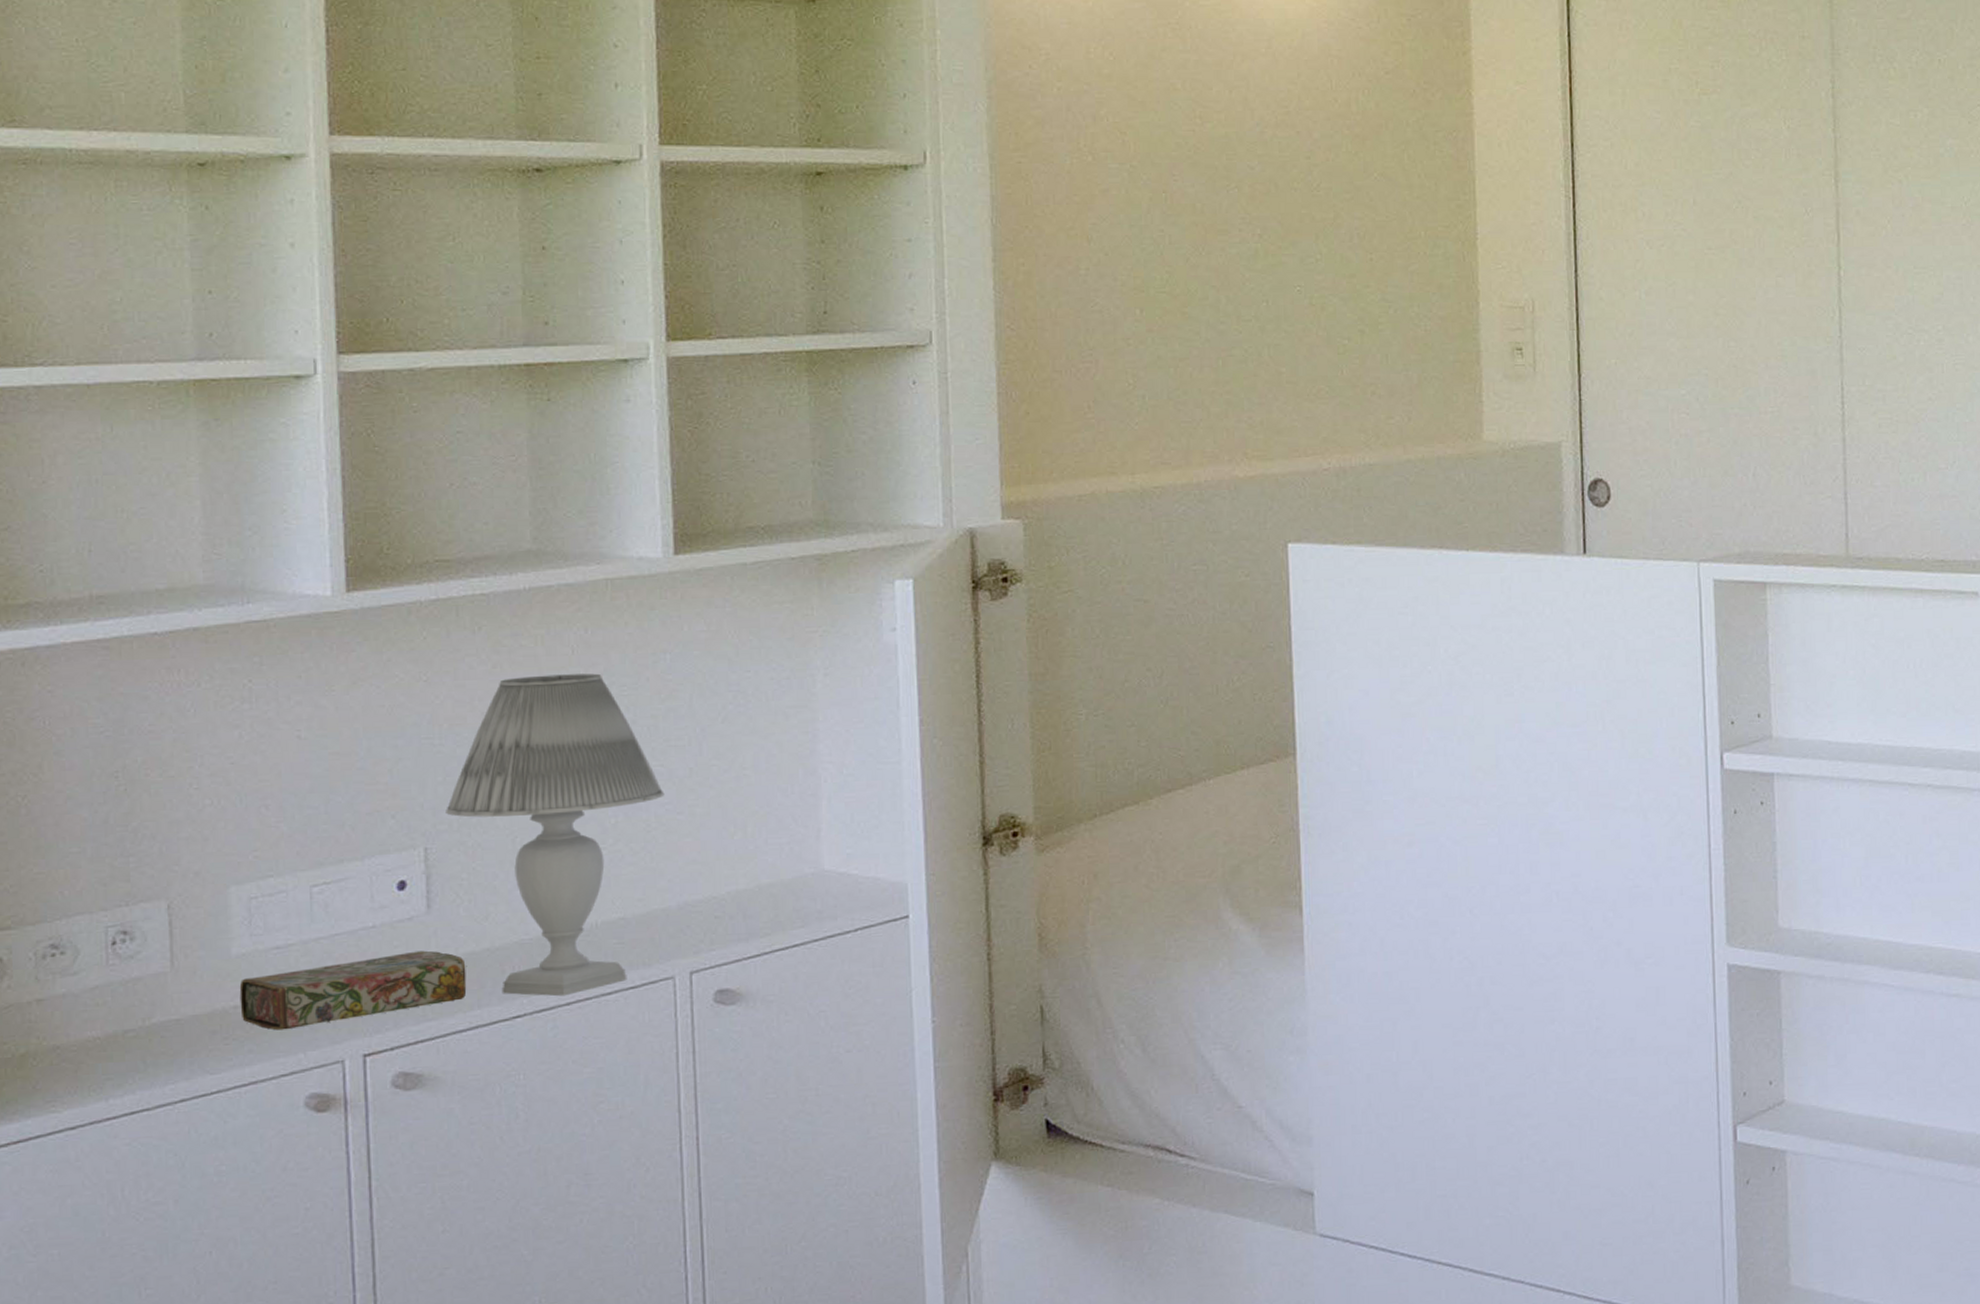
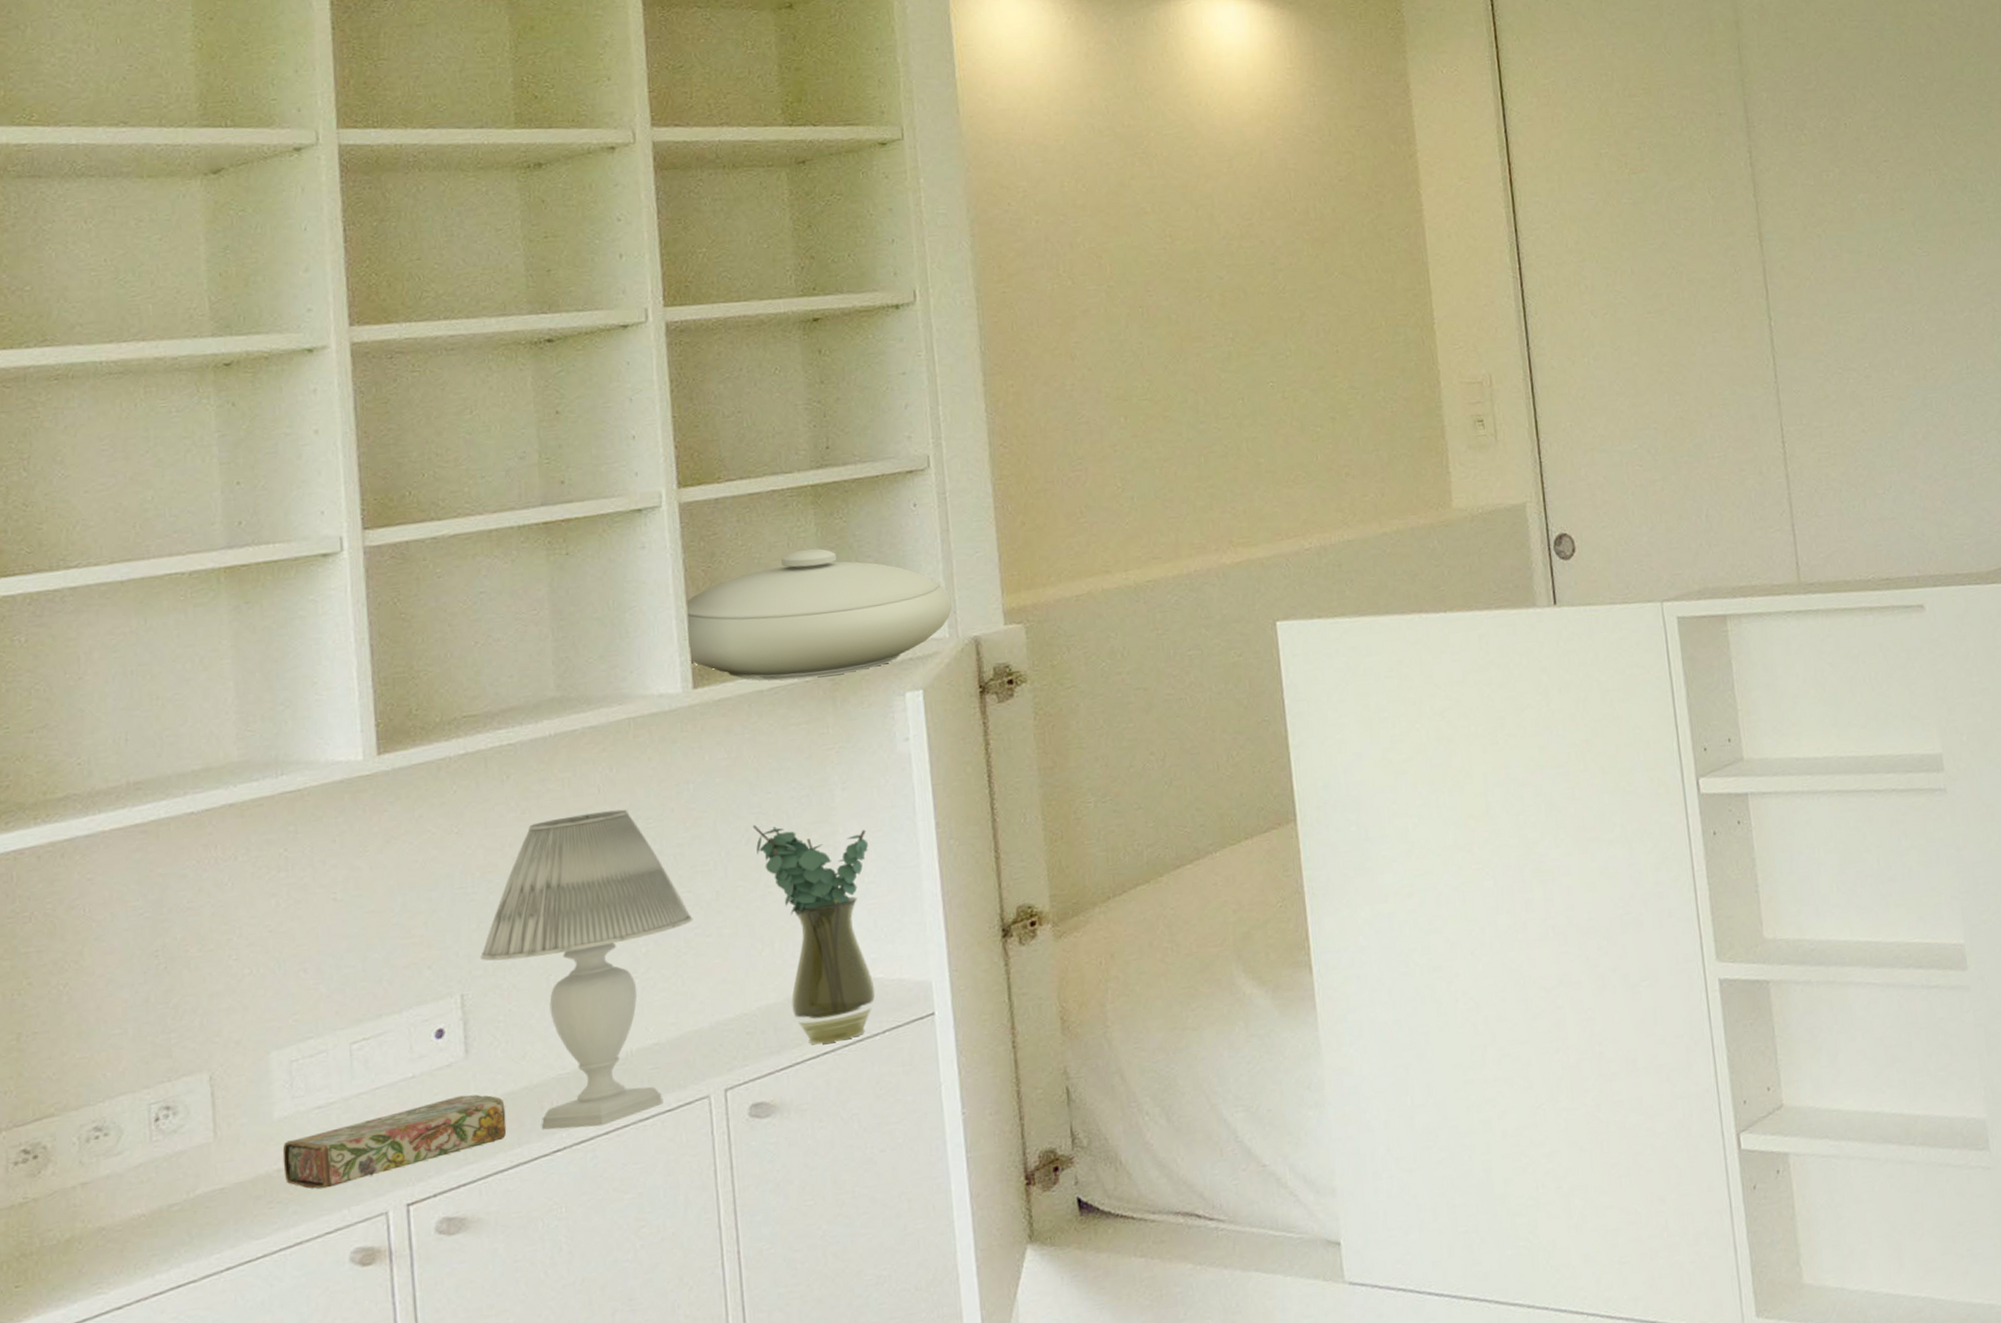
decorative bowl: none [670,418,947,556] -> present [685,548,952,681]
vase: none [729,703,849,936] -> present [752,824,876,1045]

